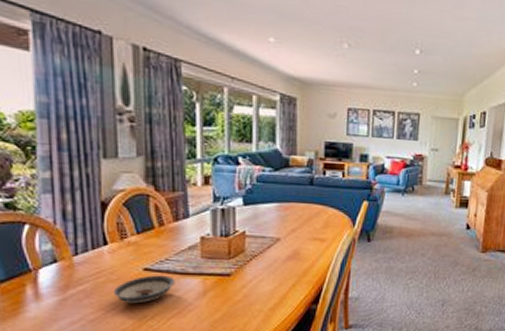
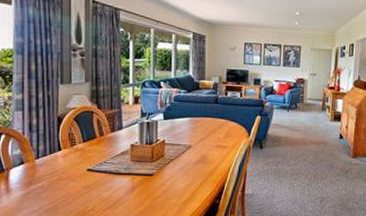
saucer: present [113,275,175,304] -> none [63,174,110,197]

